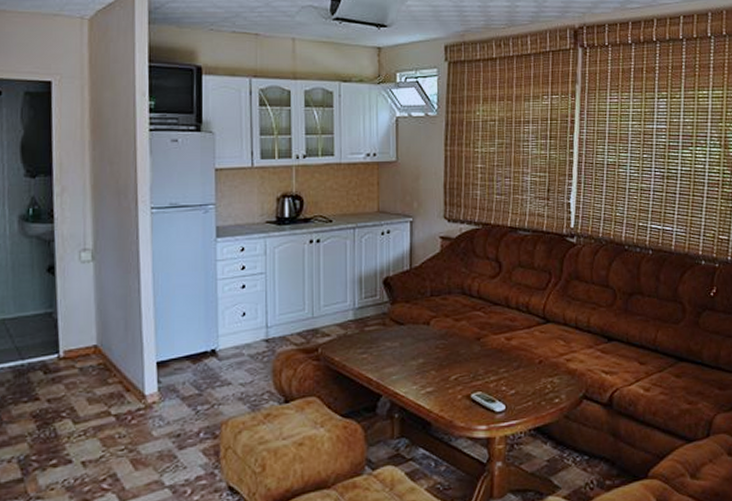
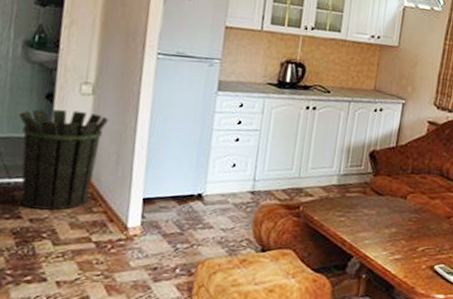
waste bin: none [23,279,112,388] -> present [18,109,109,211]

